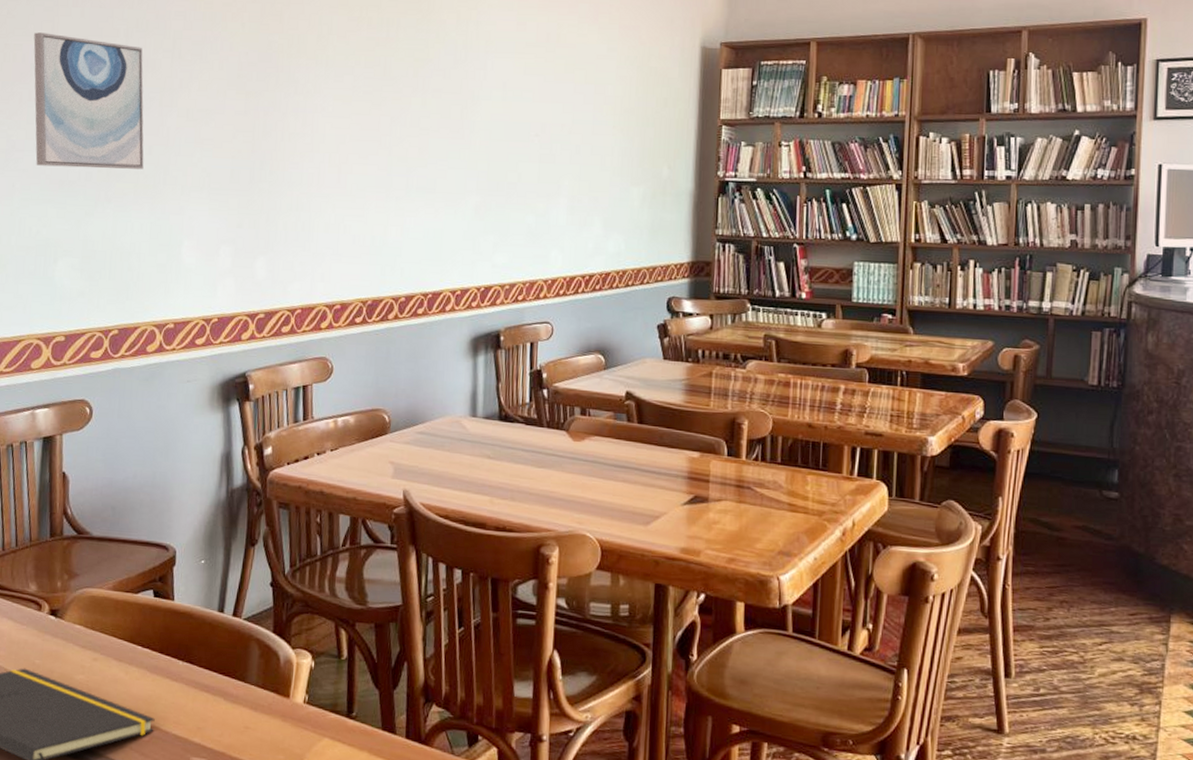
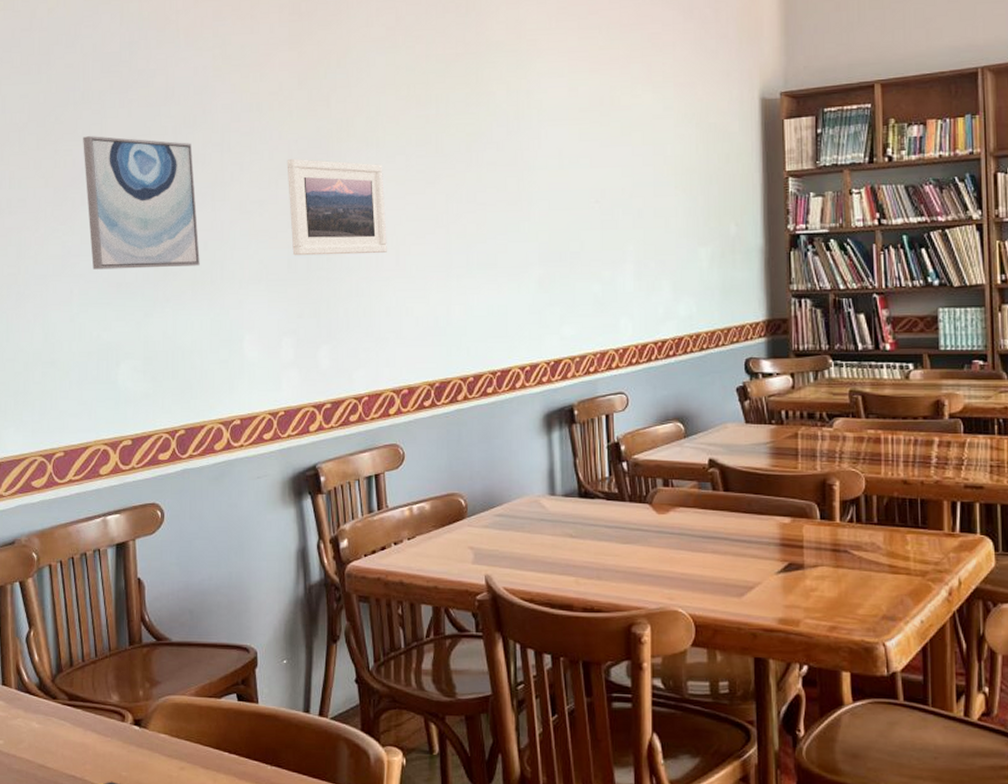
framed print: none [236,70,331,170] -> present [287,158,387,256]

